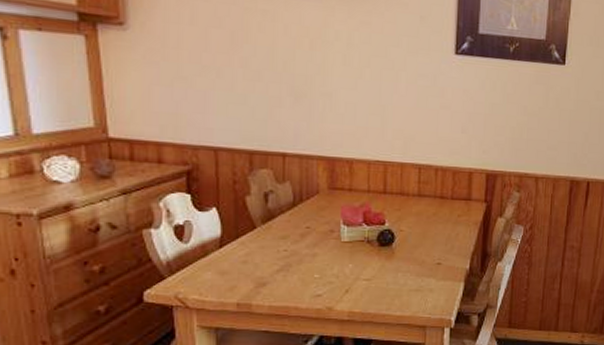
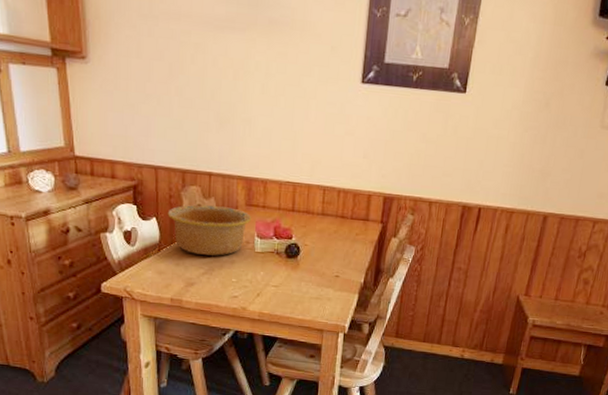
bowl: none [231,190,337,249] -> present [167,204,252,256]

